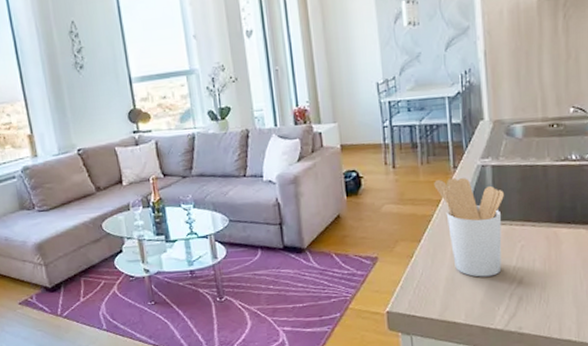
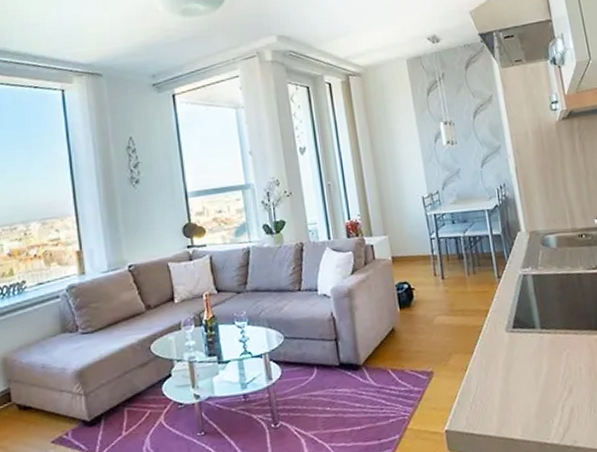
utensil holder: present [434,177,504,277] -> none [481,287,552,389]

